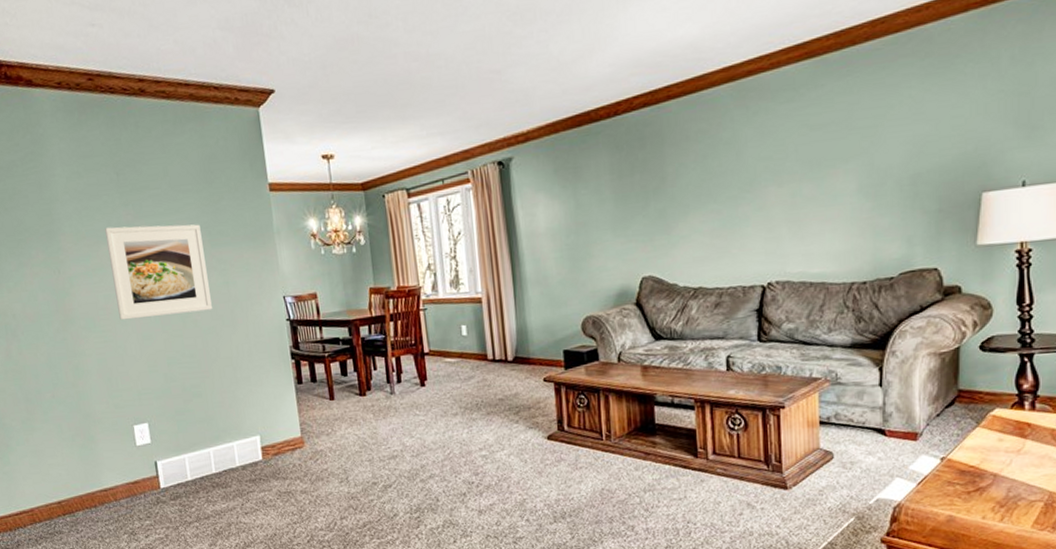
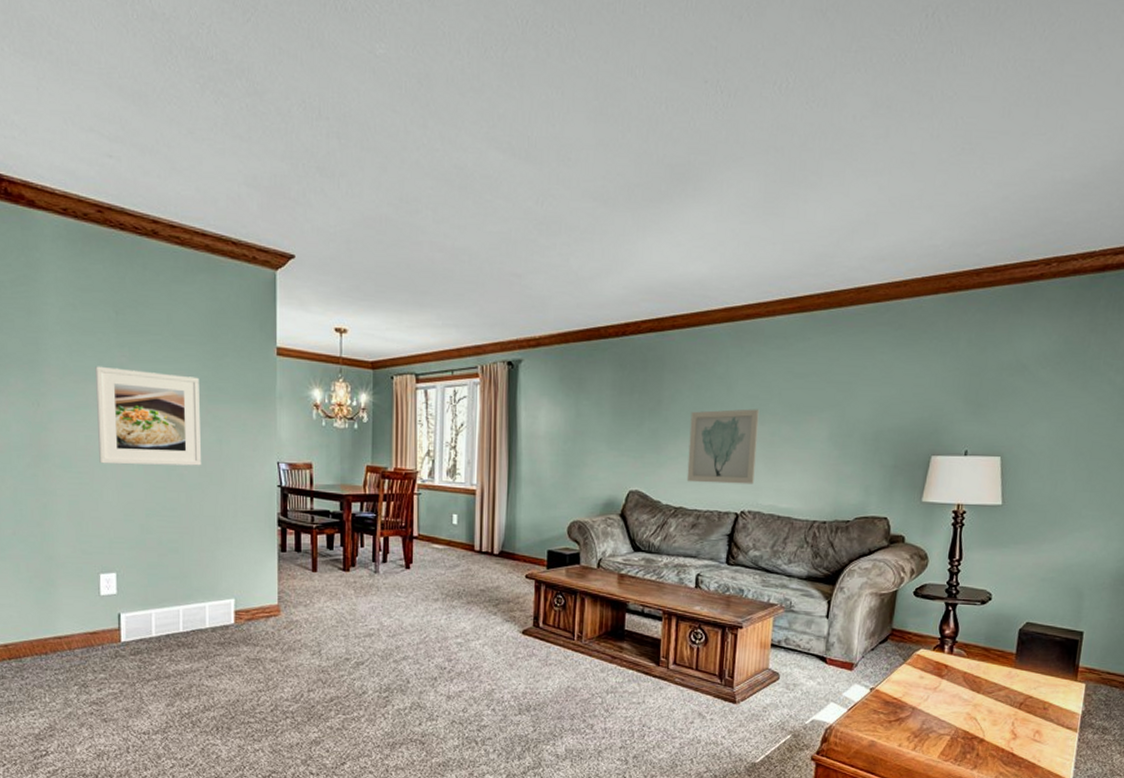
wall art: none [699,170,778,260] -> present [686,409,760,485]

